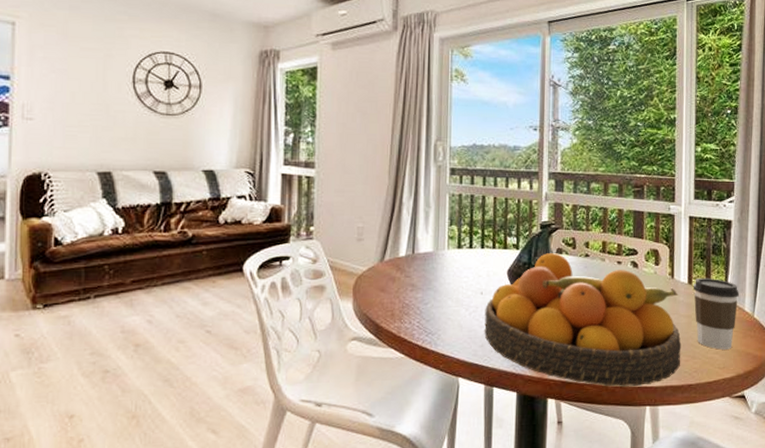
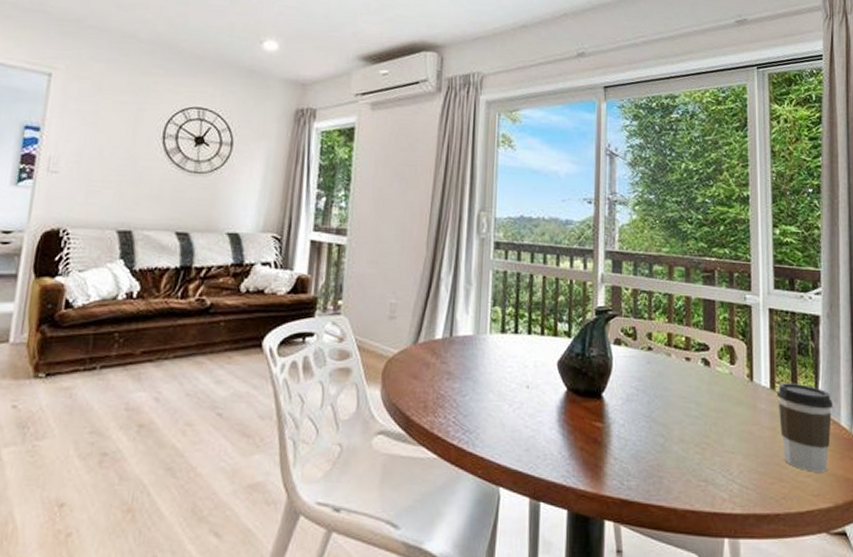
fruit bowl: present [484,253,682,387] -> none [530,344,765,511]

